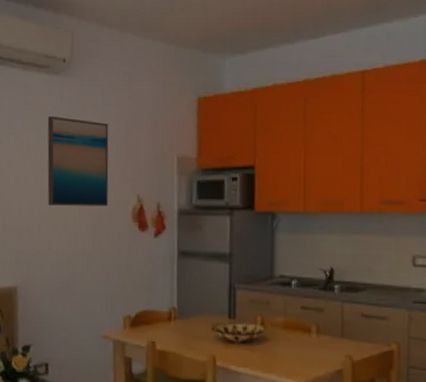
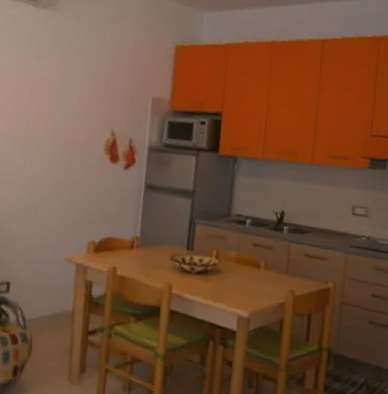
wall art: present [47,115,109,207] -> none [24,46,90,137]

